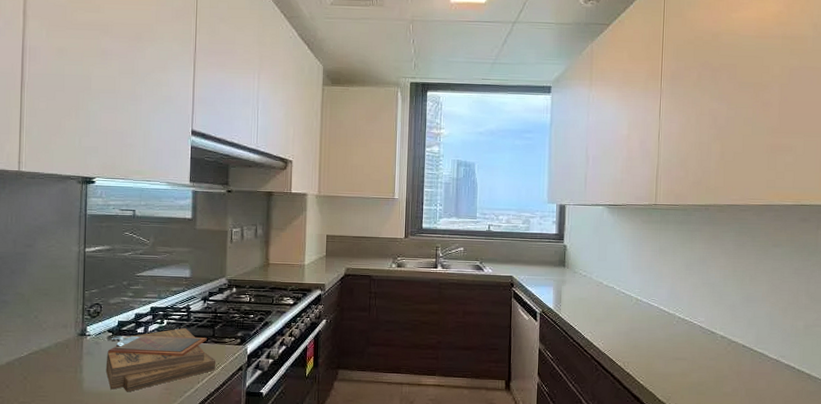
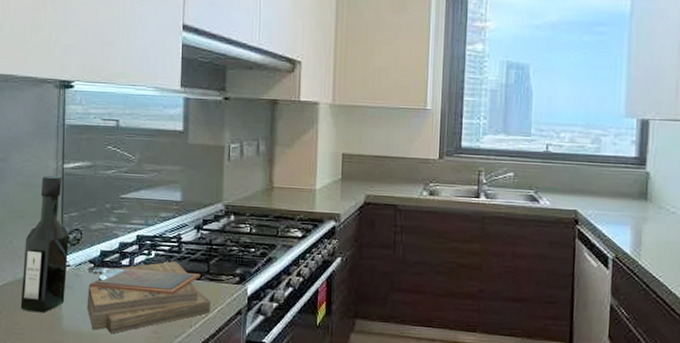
bottle: none [44,258,89,377] -> present [20,175,69,313]

